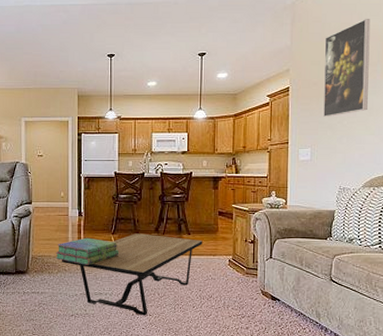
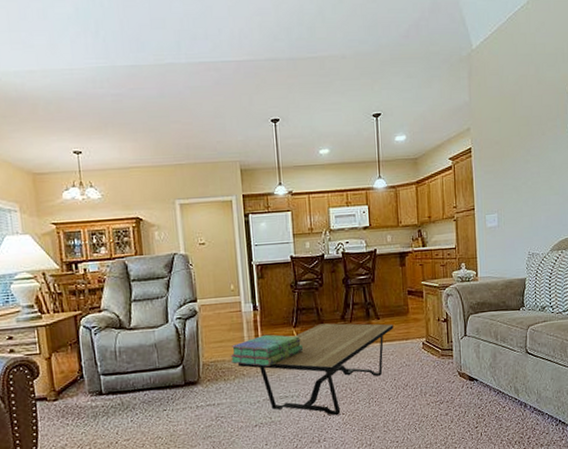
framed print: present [323,19,371,117] -> none [503,70,550,178]

